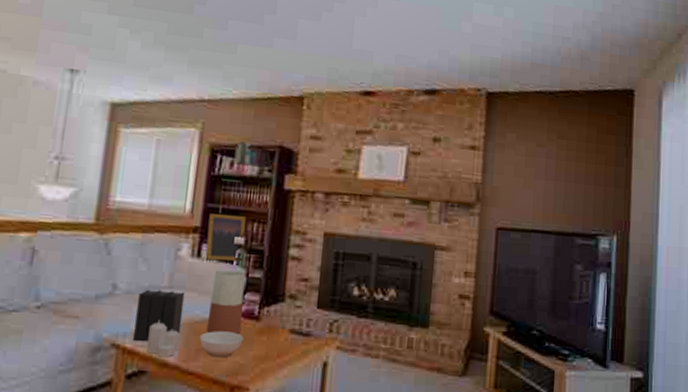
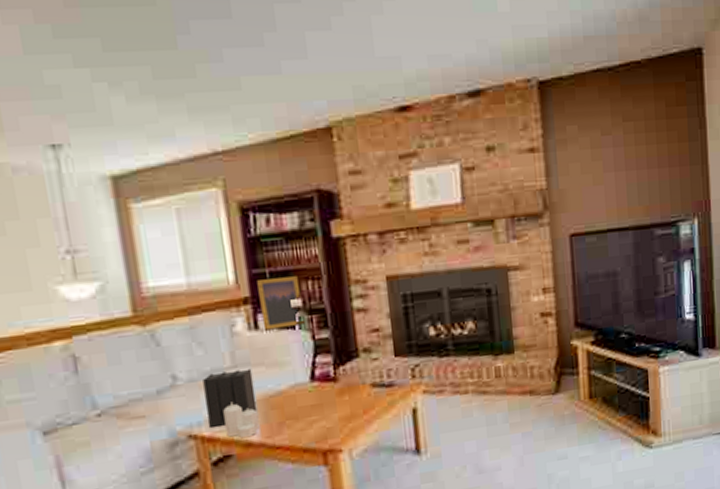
bowl: present [199,331,244,358] -> none [278,398,325,427]
vase: present [206,270,245,334] -> none [278,335,321,405]
books: present [234,141,271,169] -> none [267,192,312,220]

